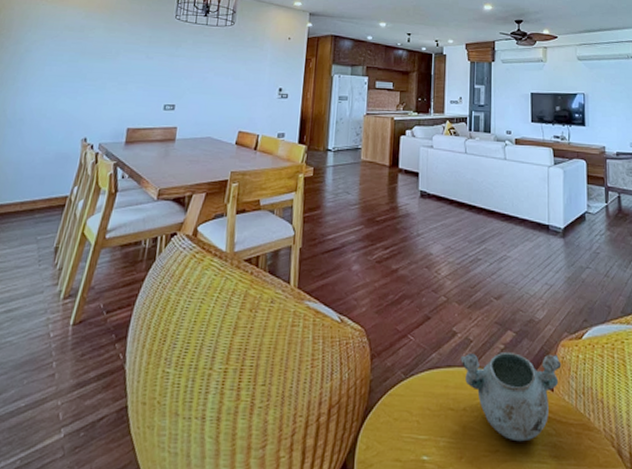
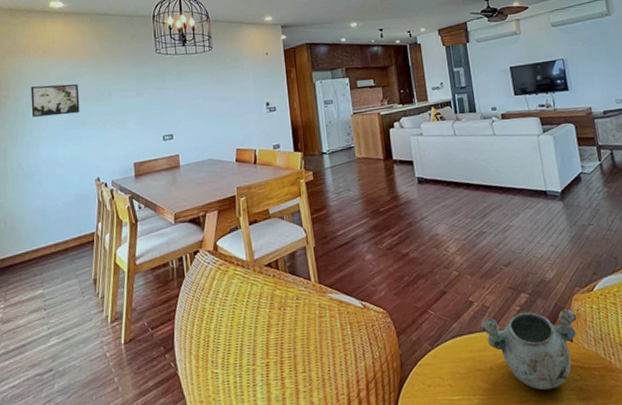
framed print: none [29,31,87,67] -> present [31,84,80,117]

